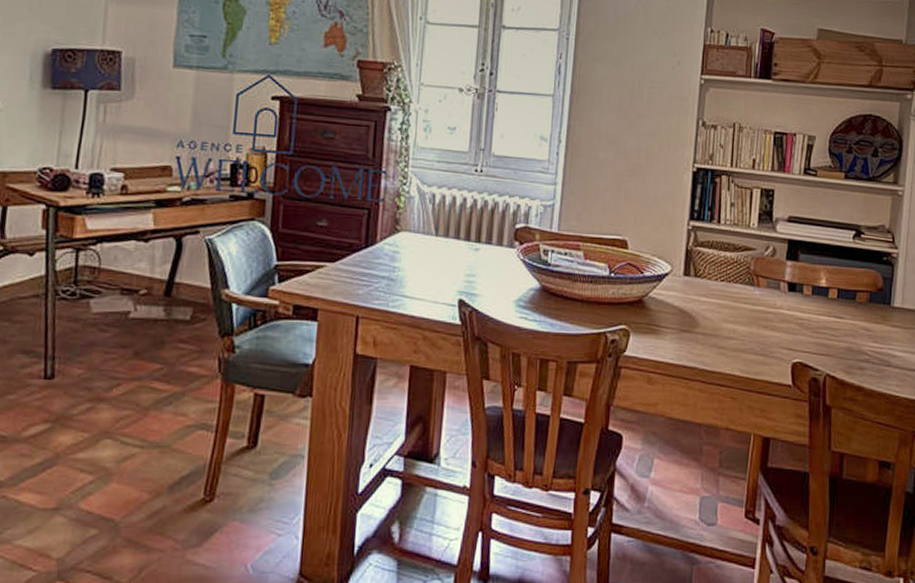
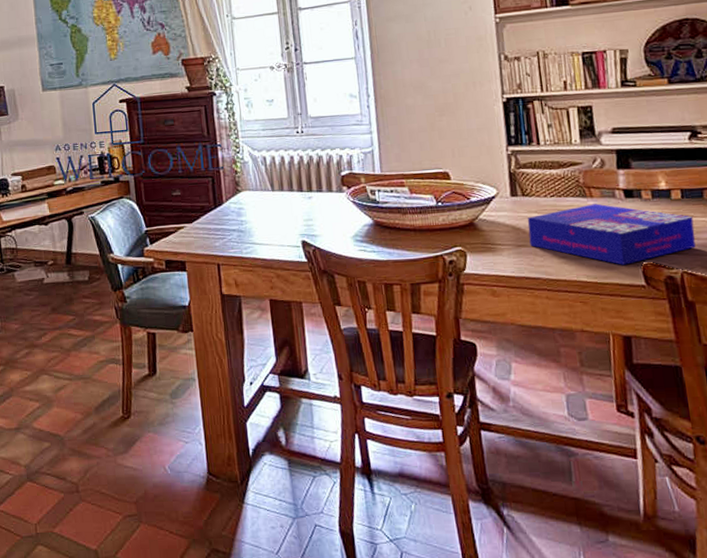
board game: none [693,293,844,362] -> present [527,203,696,265]

